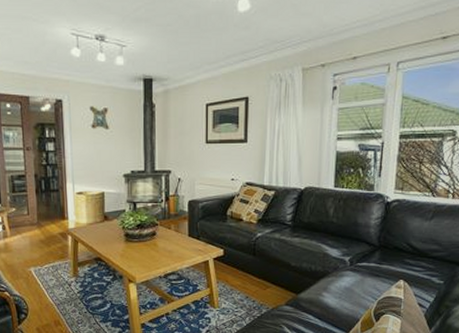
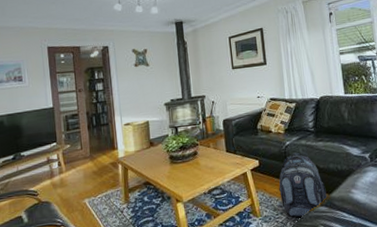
backpack: none [242,246,295,316] -> present [279,152,328,219]

